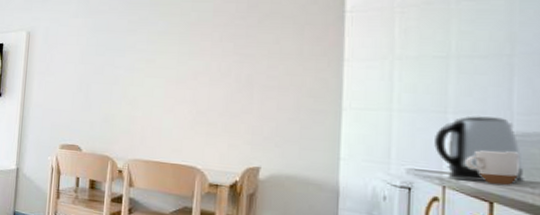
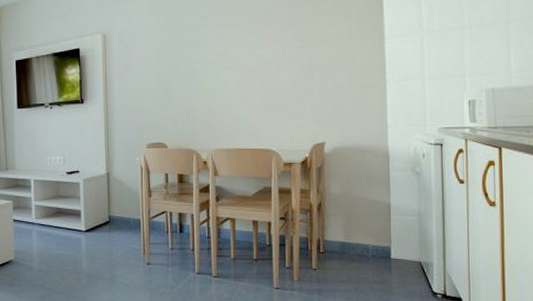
kettle: present [434,116,524,183] -> none [457,76,522,132]
mug: present [464,150,521,186] -> none [479,103,519,133]

